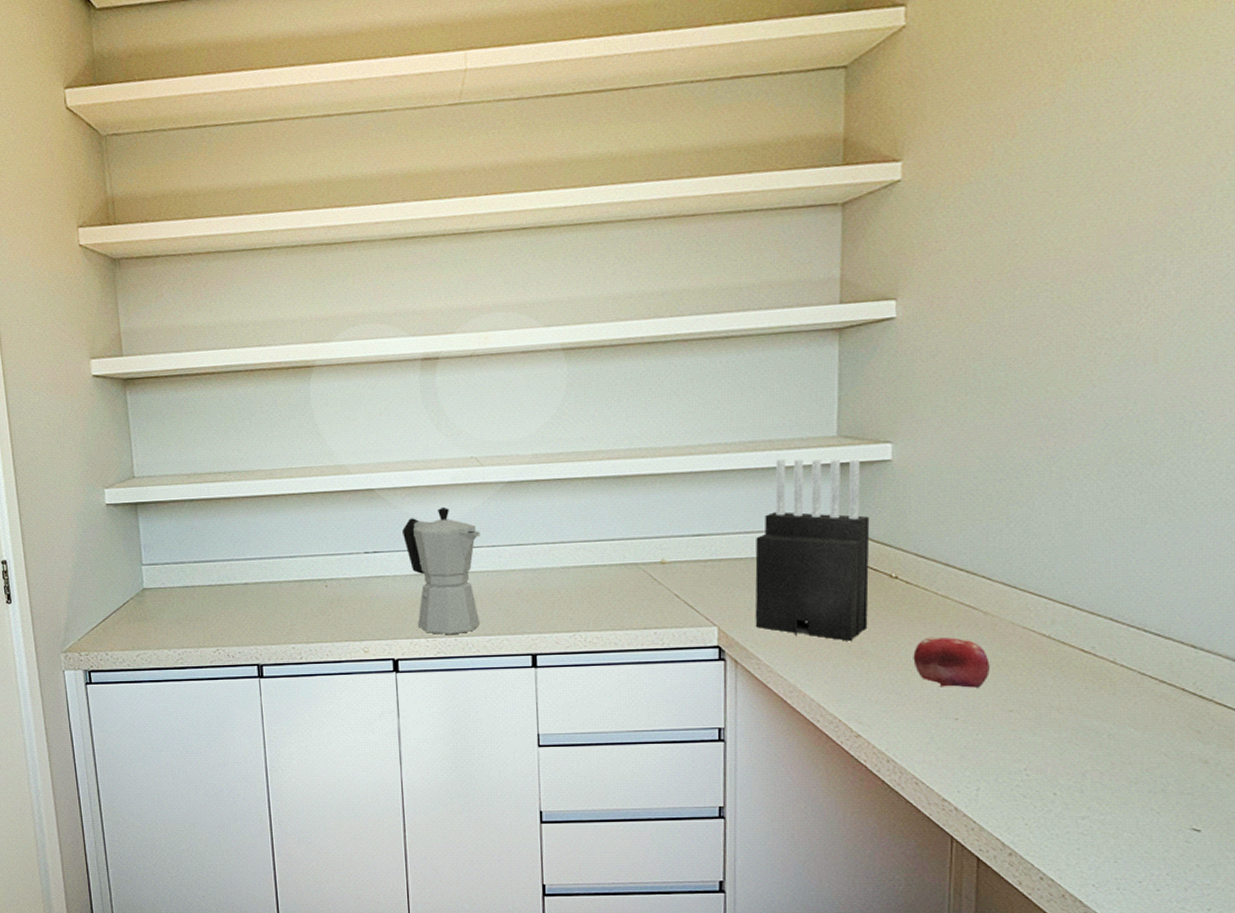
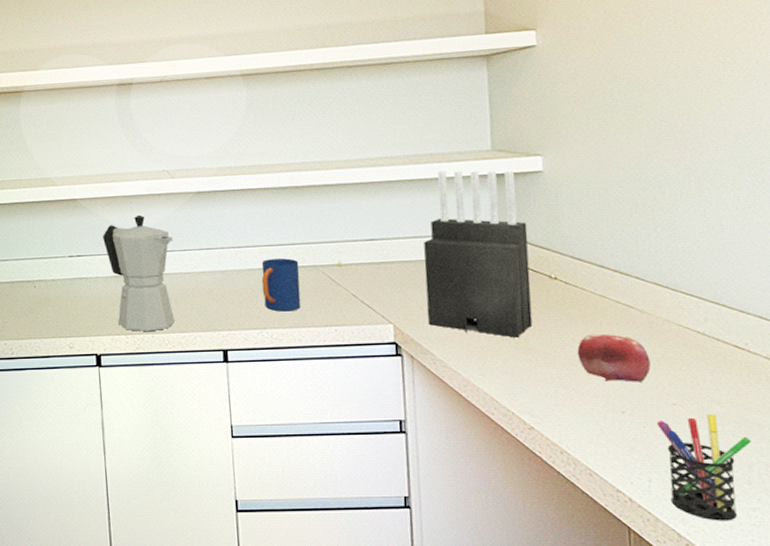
mug: none [576,555,619,613] -> present [261,258,301,312]
pen holder: none [991,719,1087,830] -> present [657,413,751,521]

